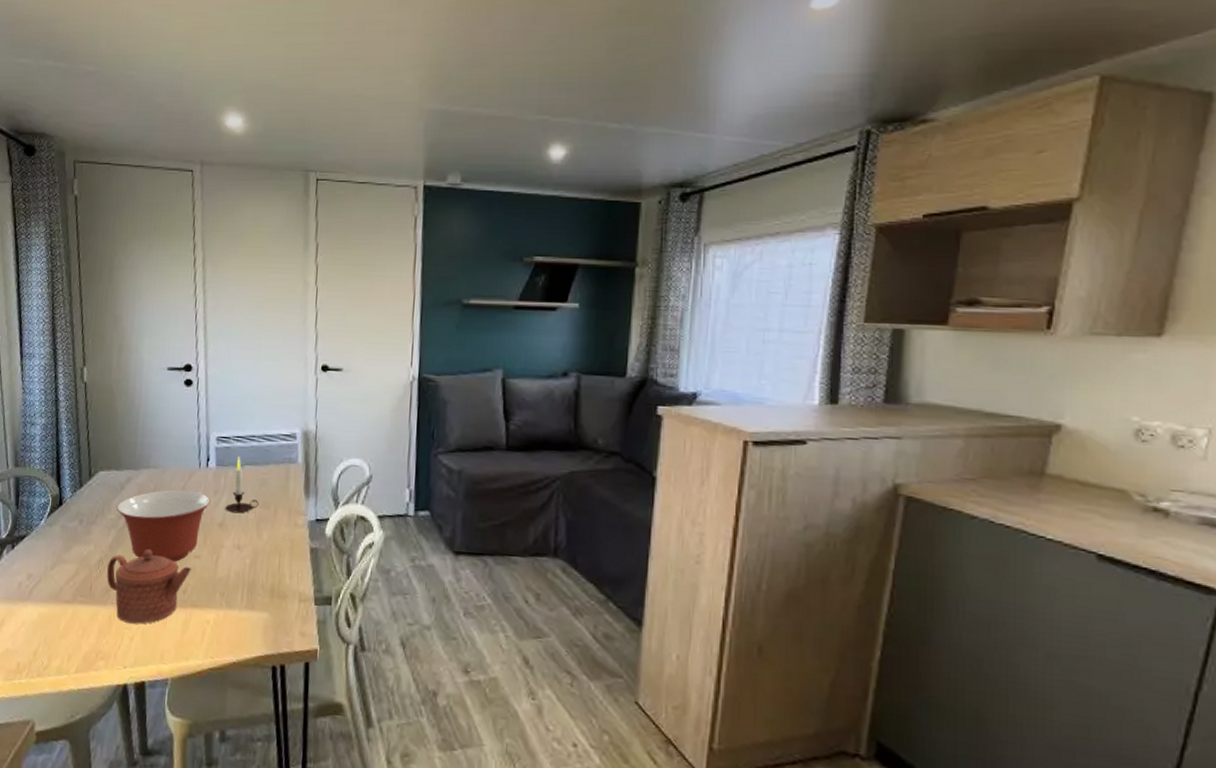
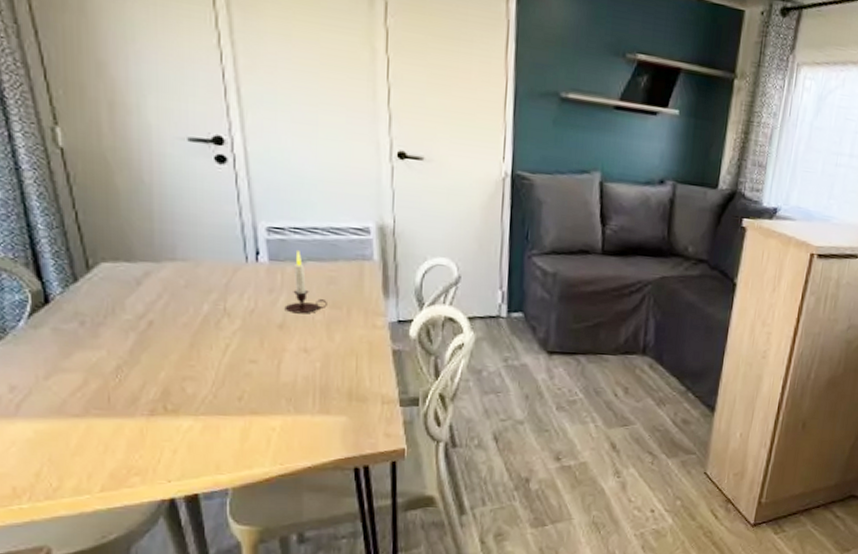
teapot: present [107,549,191,624] -> none [130,354,246,436]
mixing bowl: present [116,490,210,562] -> none [133,287,265,367]

